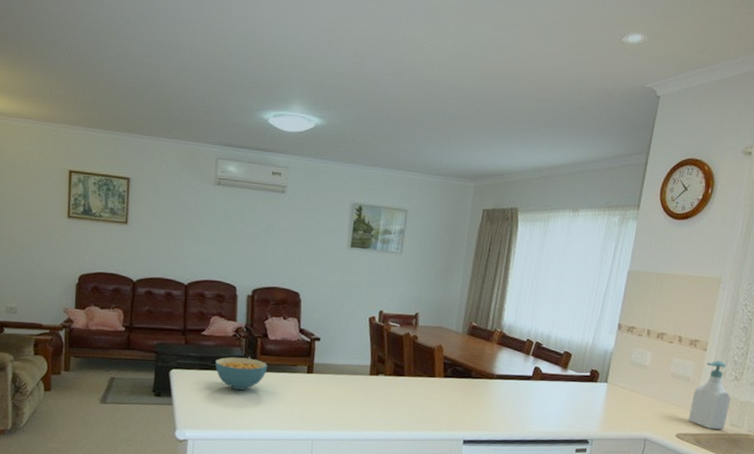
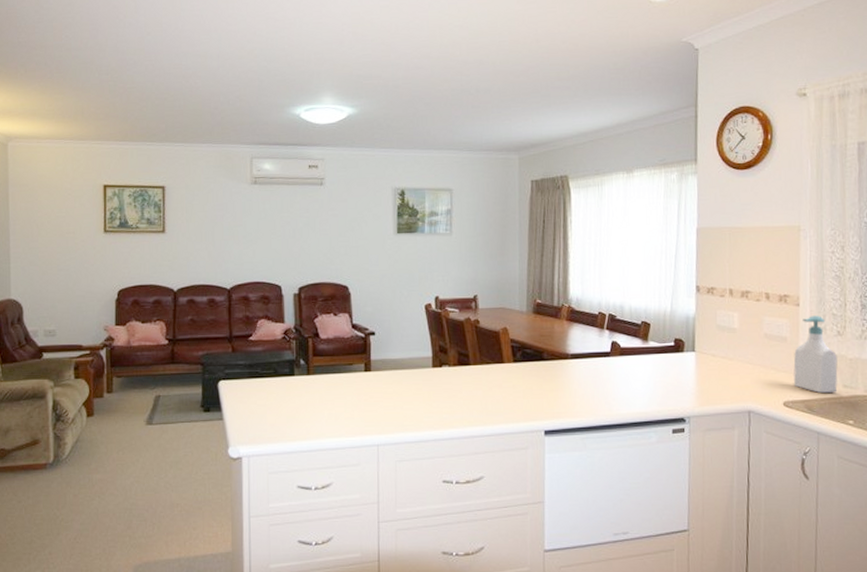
cereal bowl: present [215,357,267,390] -> none [265,361,321,396]

